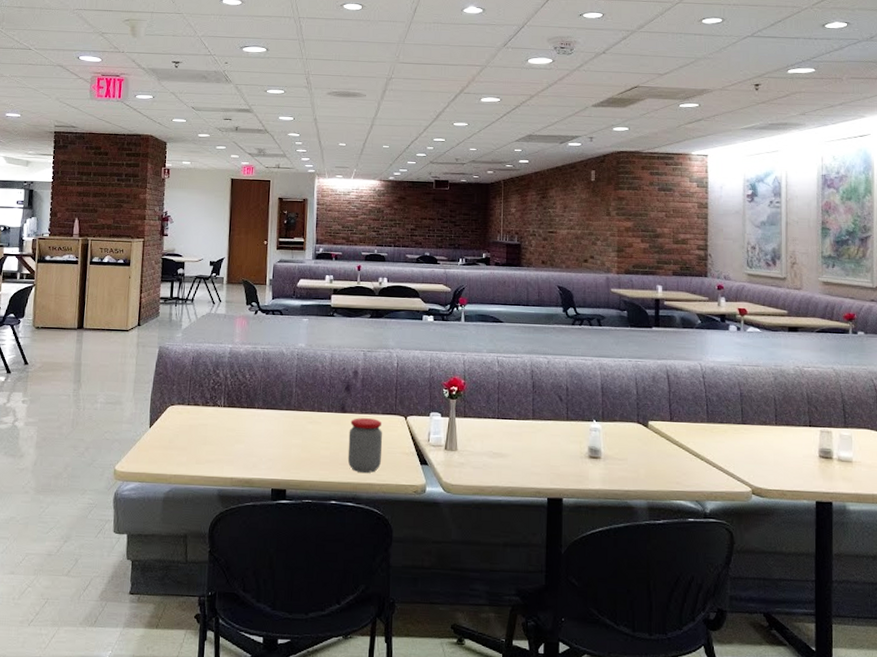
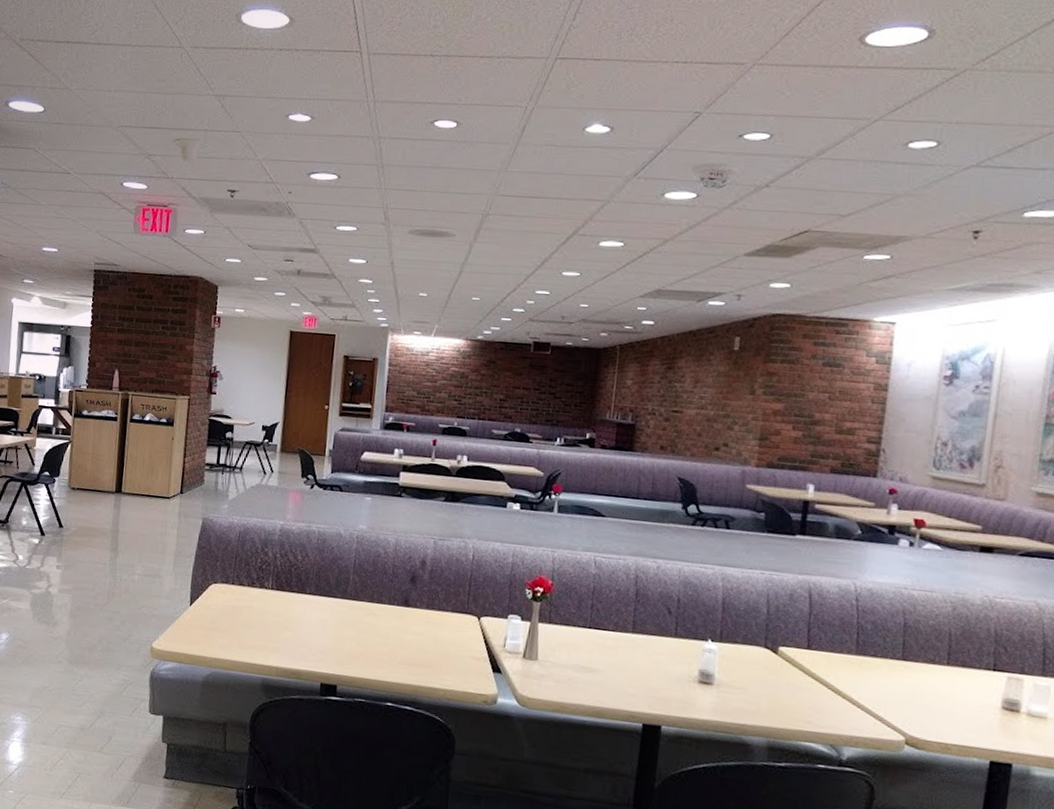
jar: present [347,418,383,473] -> none [408,613,450,676]

